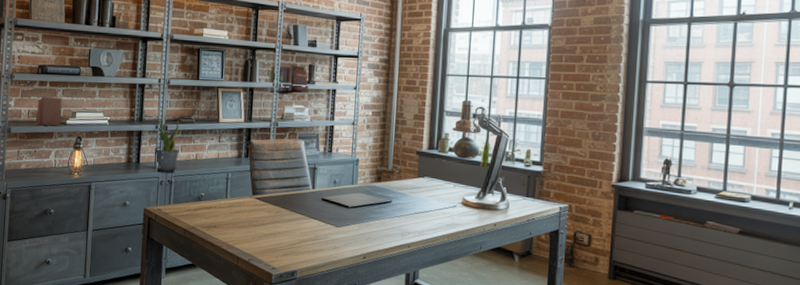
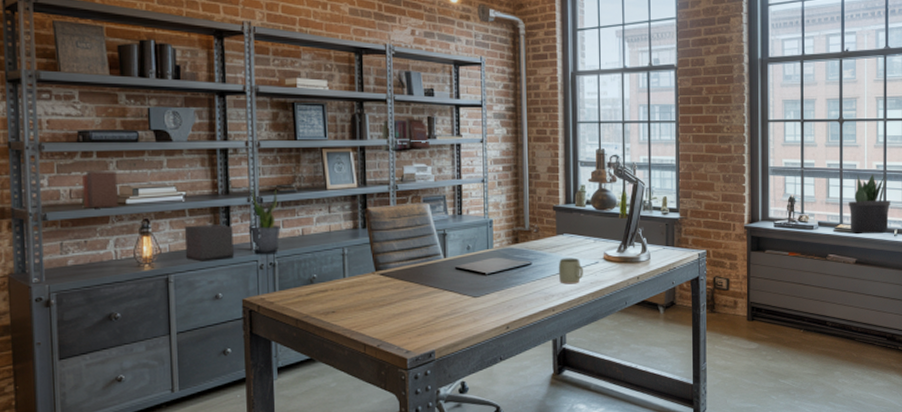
decorative box: none [105,144,142,175] -> present [184,224,234,262]
mug: none [416,199,442,224] -> present [558,257,584,284]
planter: none [734,141,787,206] -> present [848,174,891,235]

